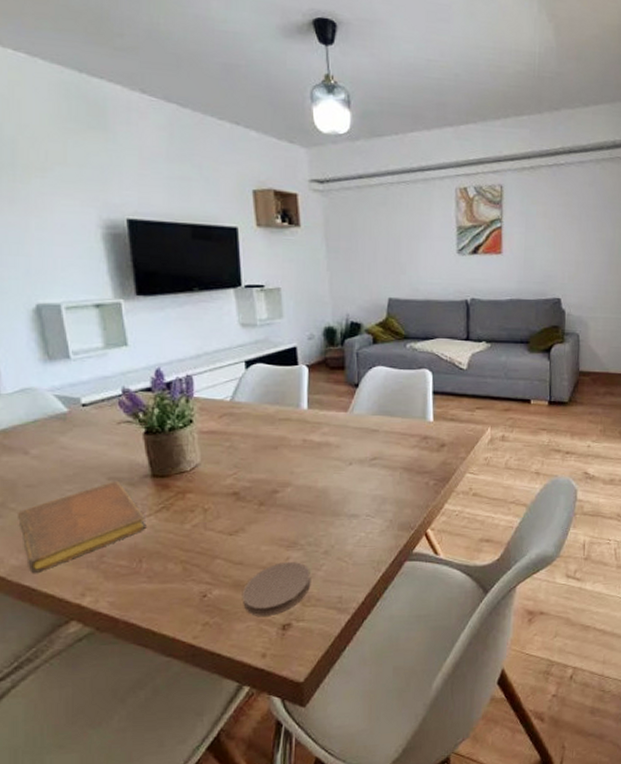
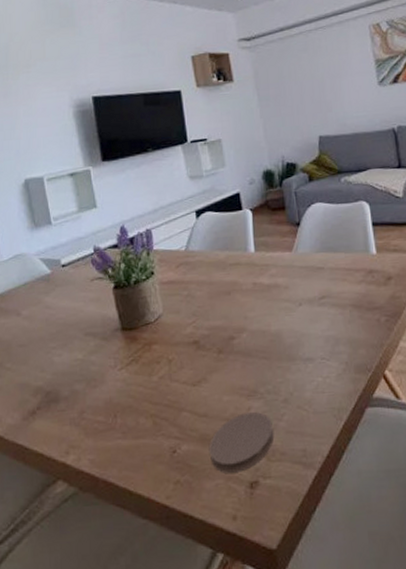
notebook: present [18,480,147,573] -> none [13,335,119,431]

